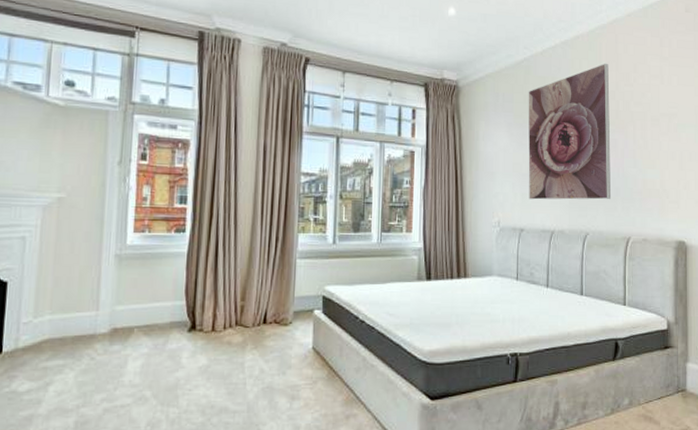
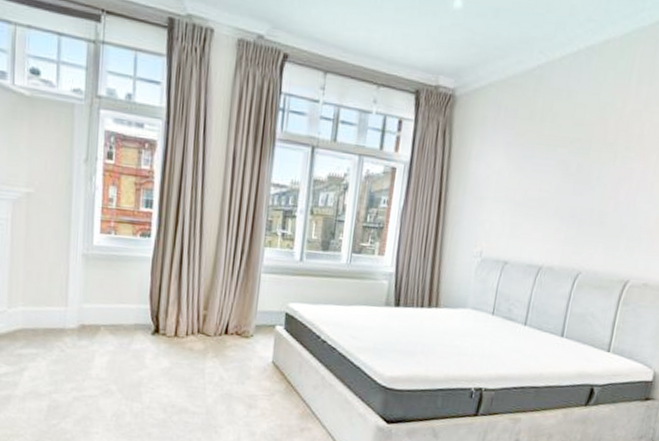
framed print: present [528,63,611,200] -> none [519,75,641,237]

